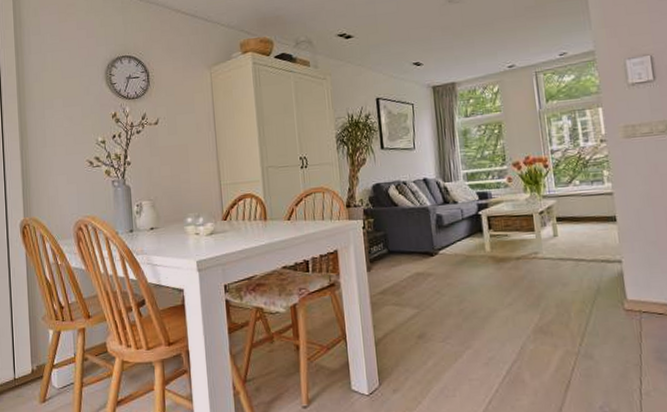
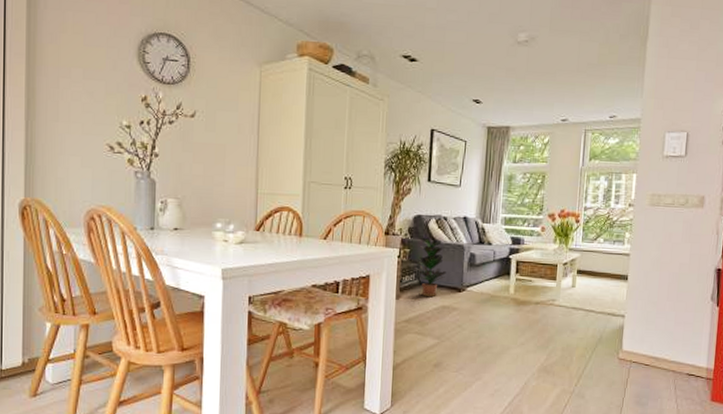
potted plant: none [377,204,415,265] -> present [411,237,447,297]

